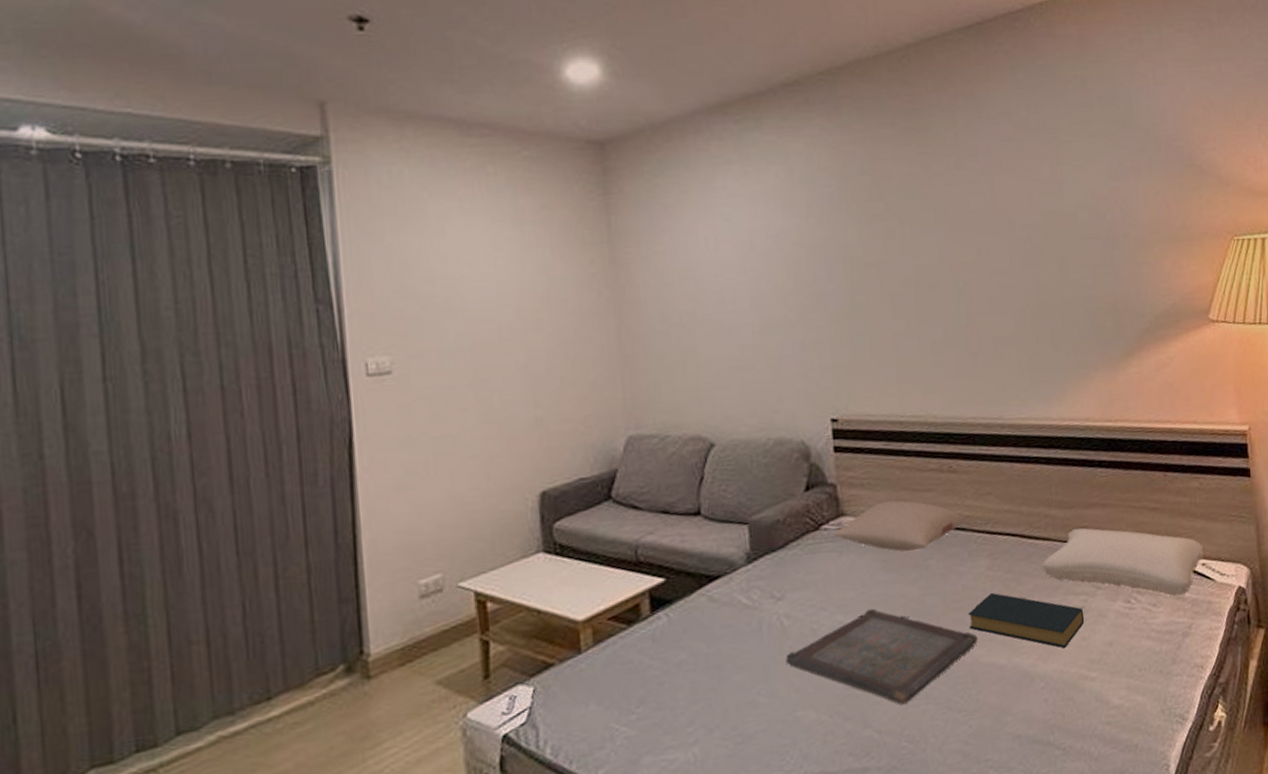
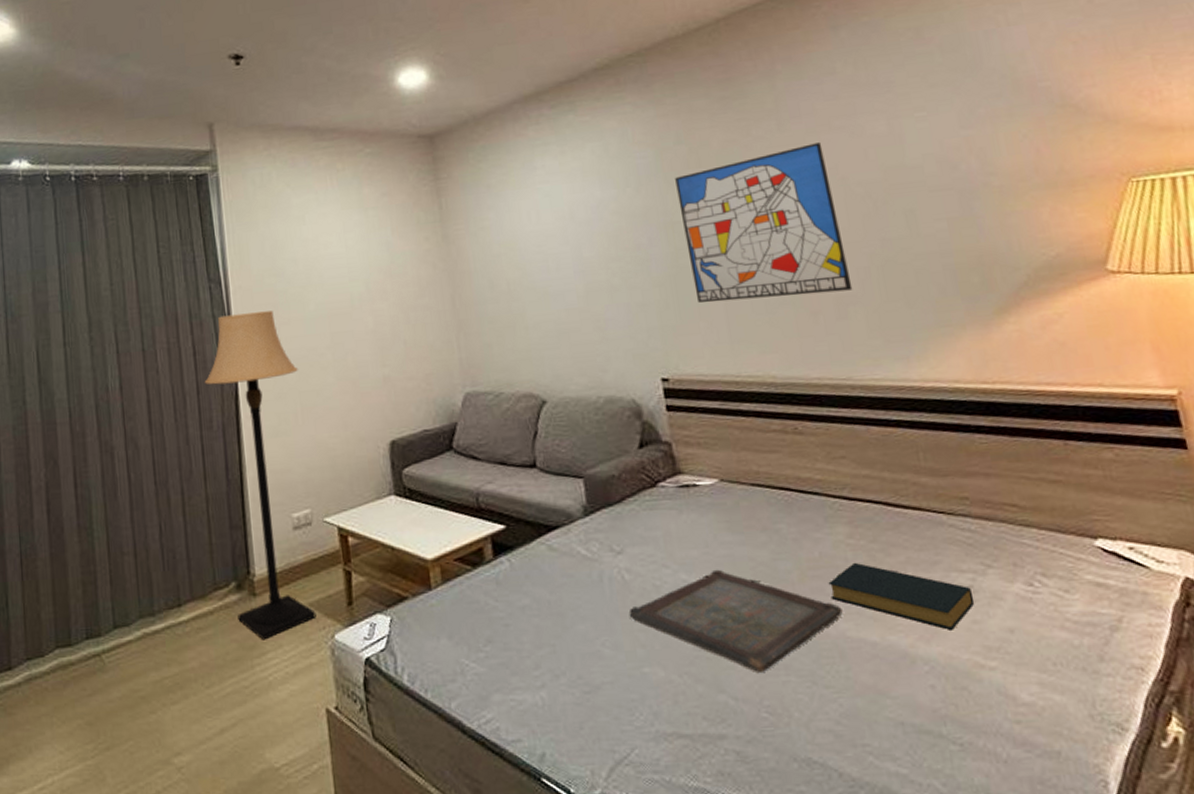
lamp: none [307,340,446,729] -> present [204,310,316,640]
pillow: present [833,500,965,552] -> none [671,460,817,514]
wall art: none [857,183,1009,342] -> present [675,142,853,303]
pillow: present [1041,527,1204,597] -> none [913,498,1131,584]

